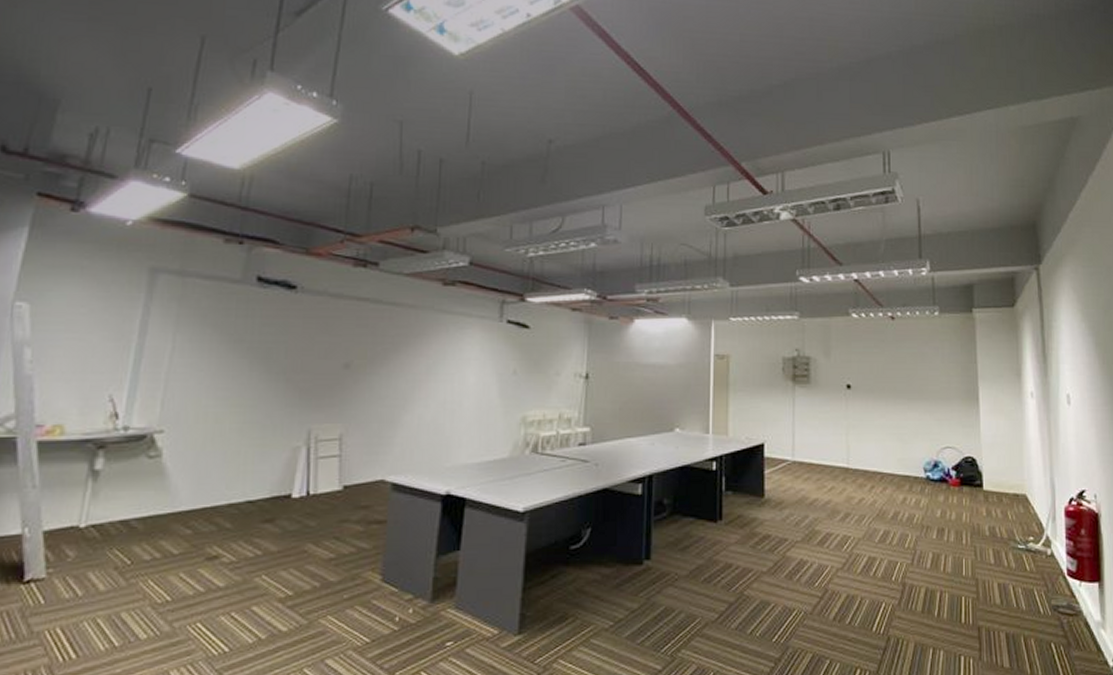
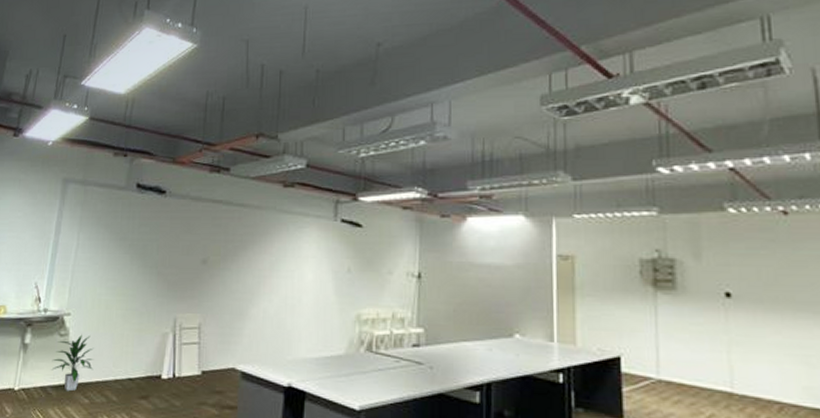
indoor plant: none [136,454,198,523] -> present [51,334,94,392]

